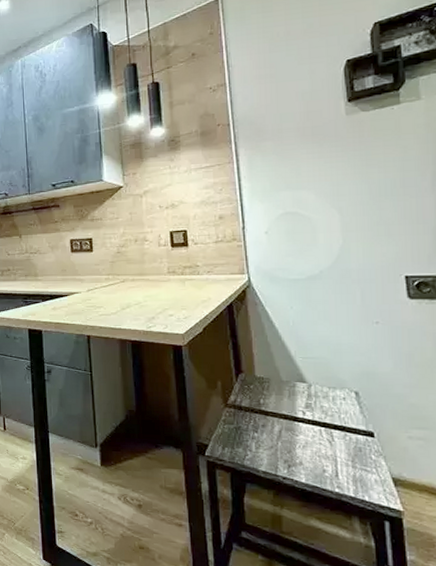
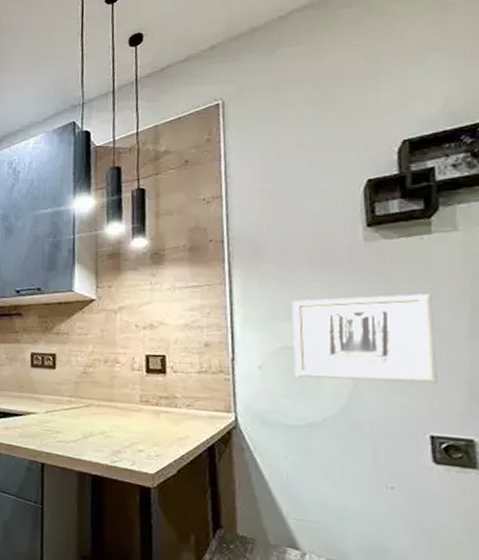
wall art: none [290,156,409,238] -> present [292,294,437,383]

